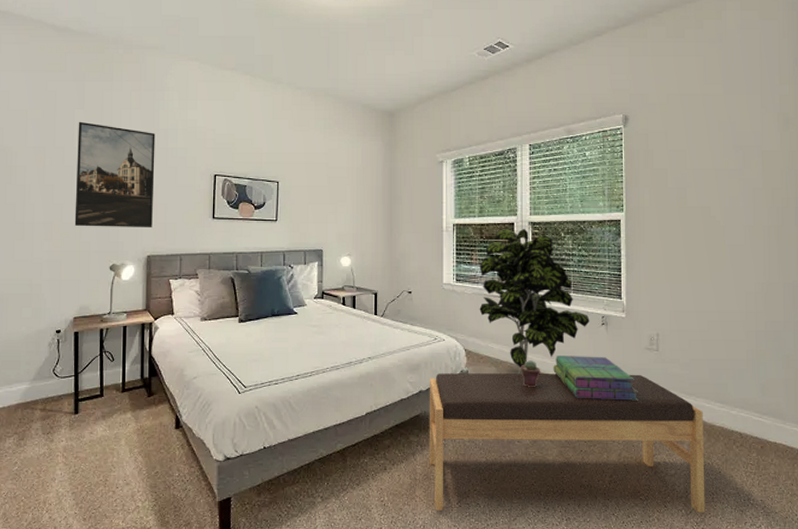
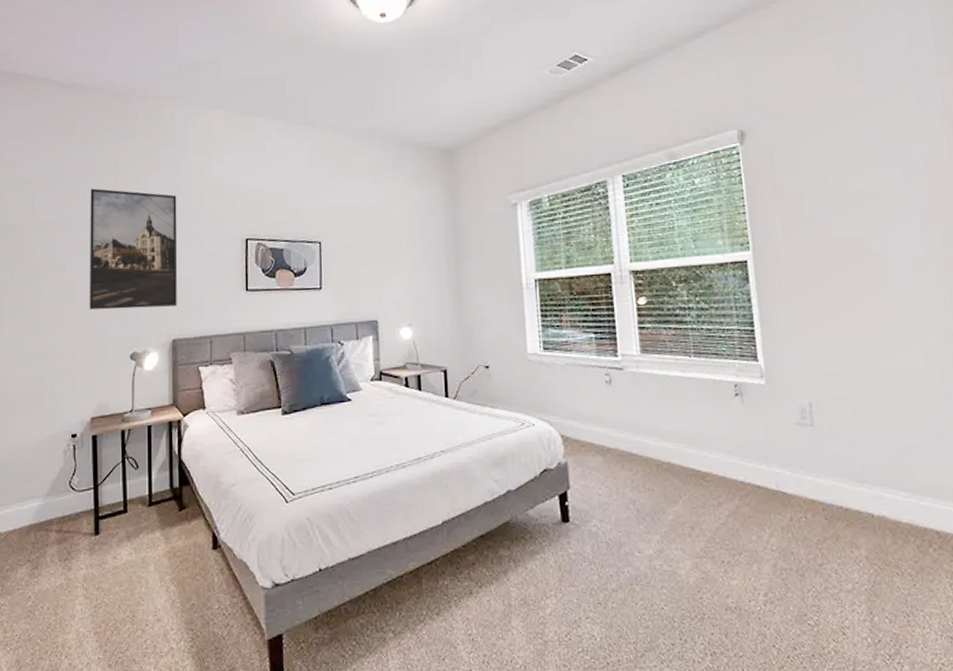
bench: present [429,373,706,513] -> none [518,458,901,646]
indoor plant: present [479,228,590,375] -> none [571,278,719,465]
potted succulent: present [521,360,540,387] -> none [634,446,660,480]
stack of books: present [553,356,638,401] -> none [676,436,793,494]

